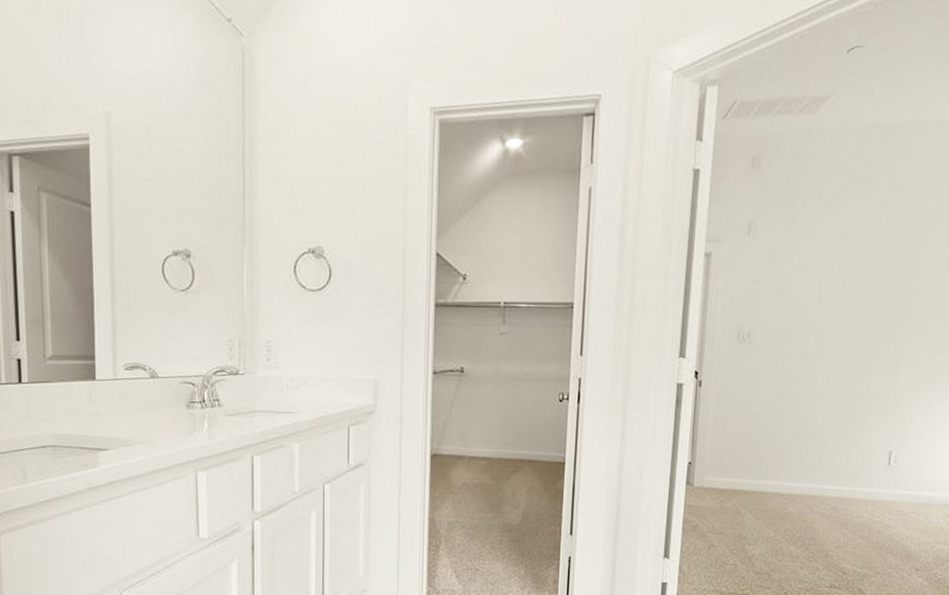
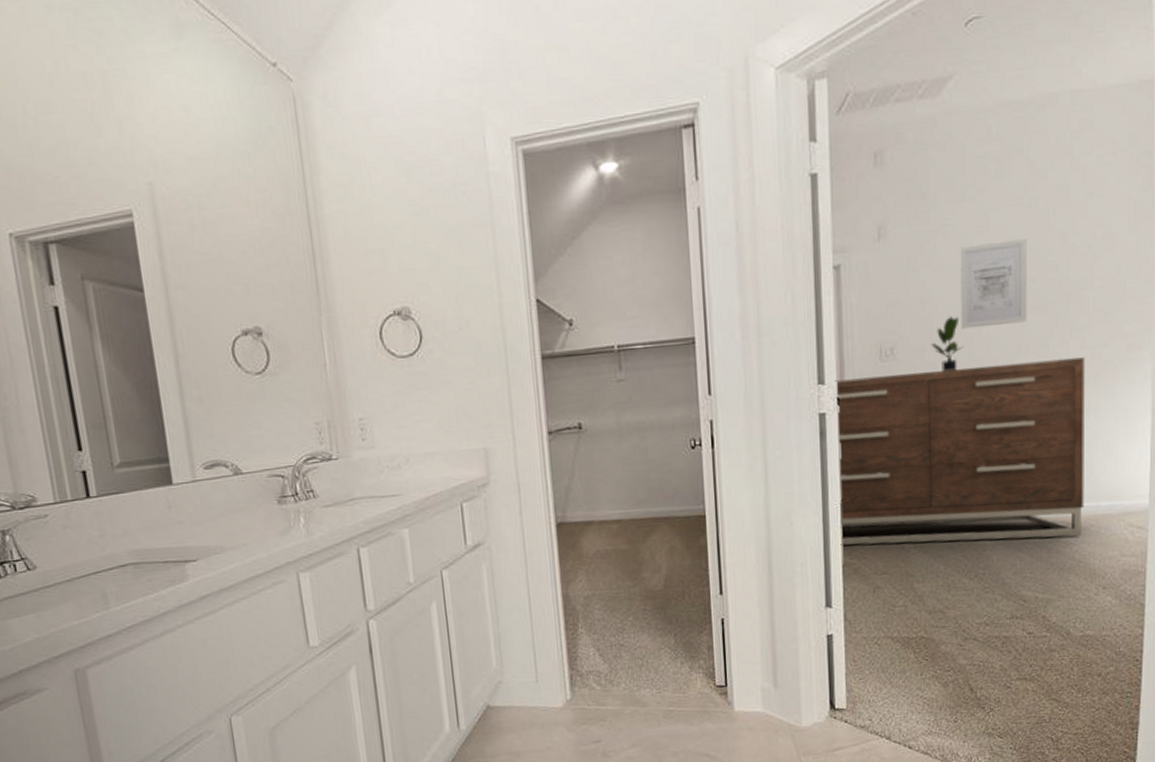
dresser: none [683,355,923,520] -> present [834,357,1085,545]
potted plant: none [785,310,813,360] -> present [931,316,963,372]
wall art: none [813,248,881,323] -> present [960,239,1027,329]

